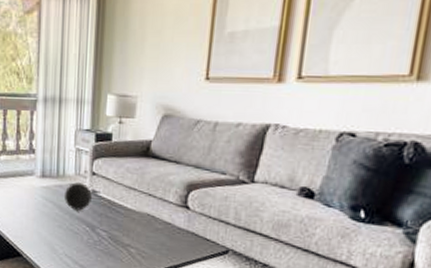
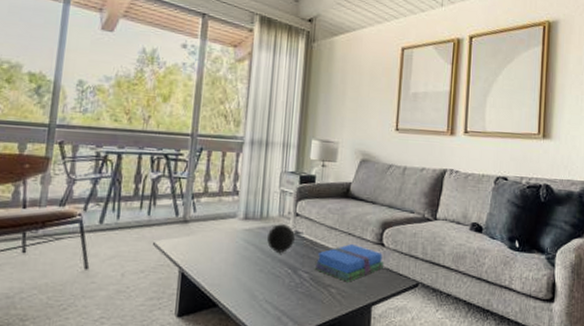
books: none [113,205,188,244] -> present [314,244,383,282]

